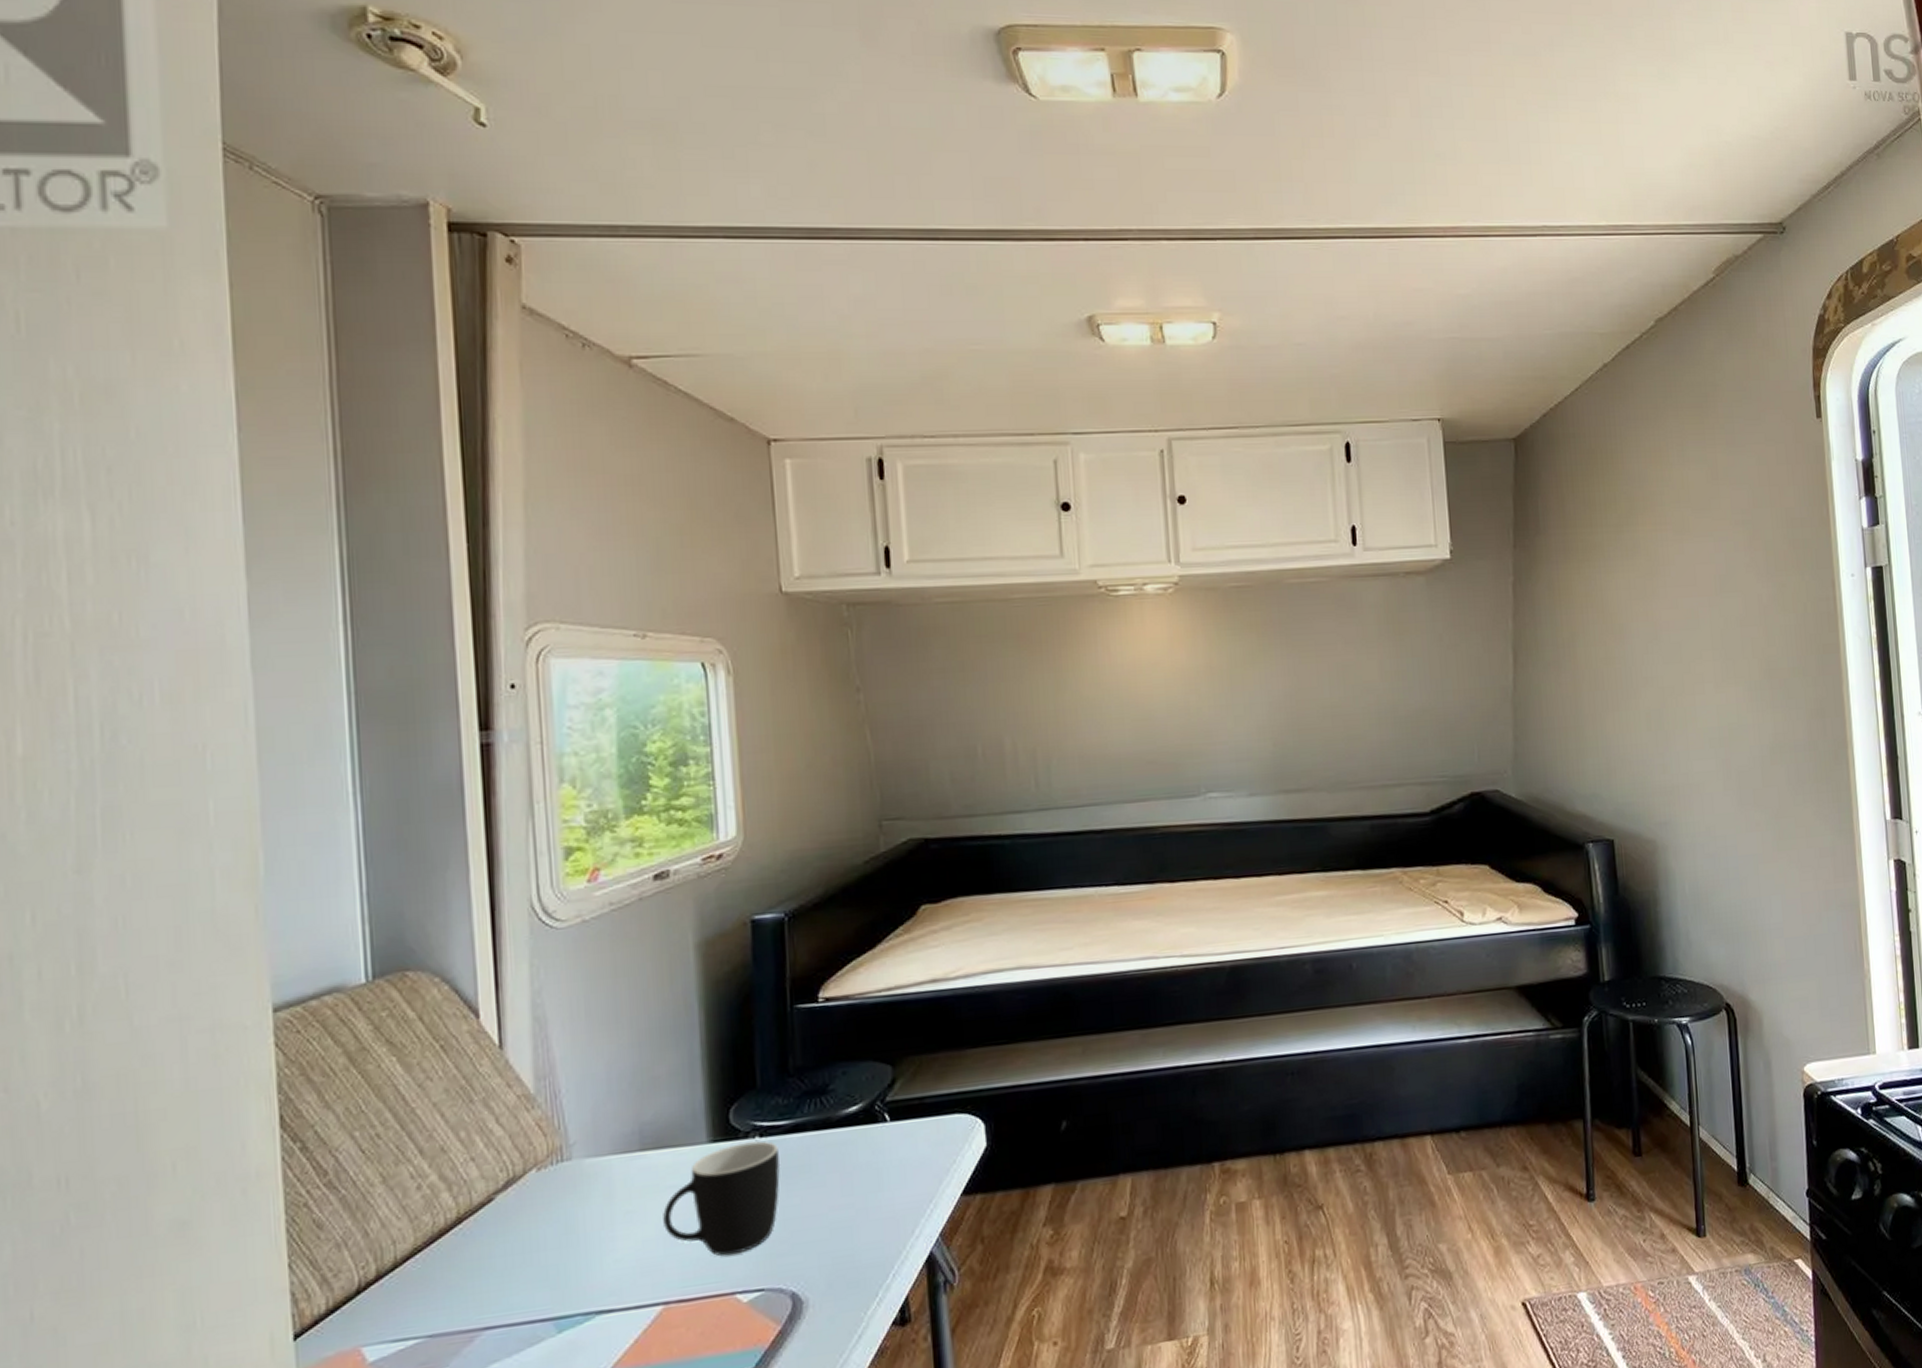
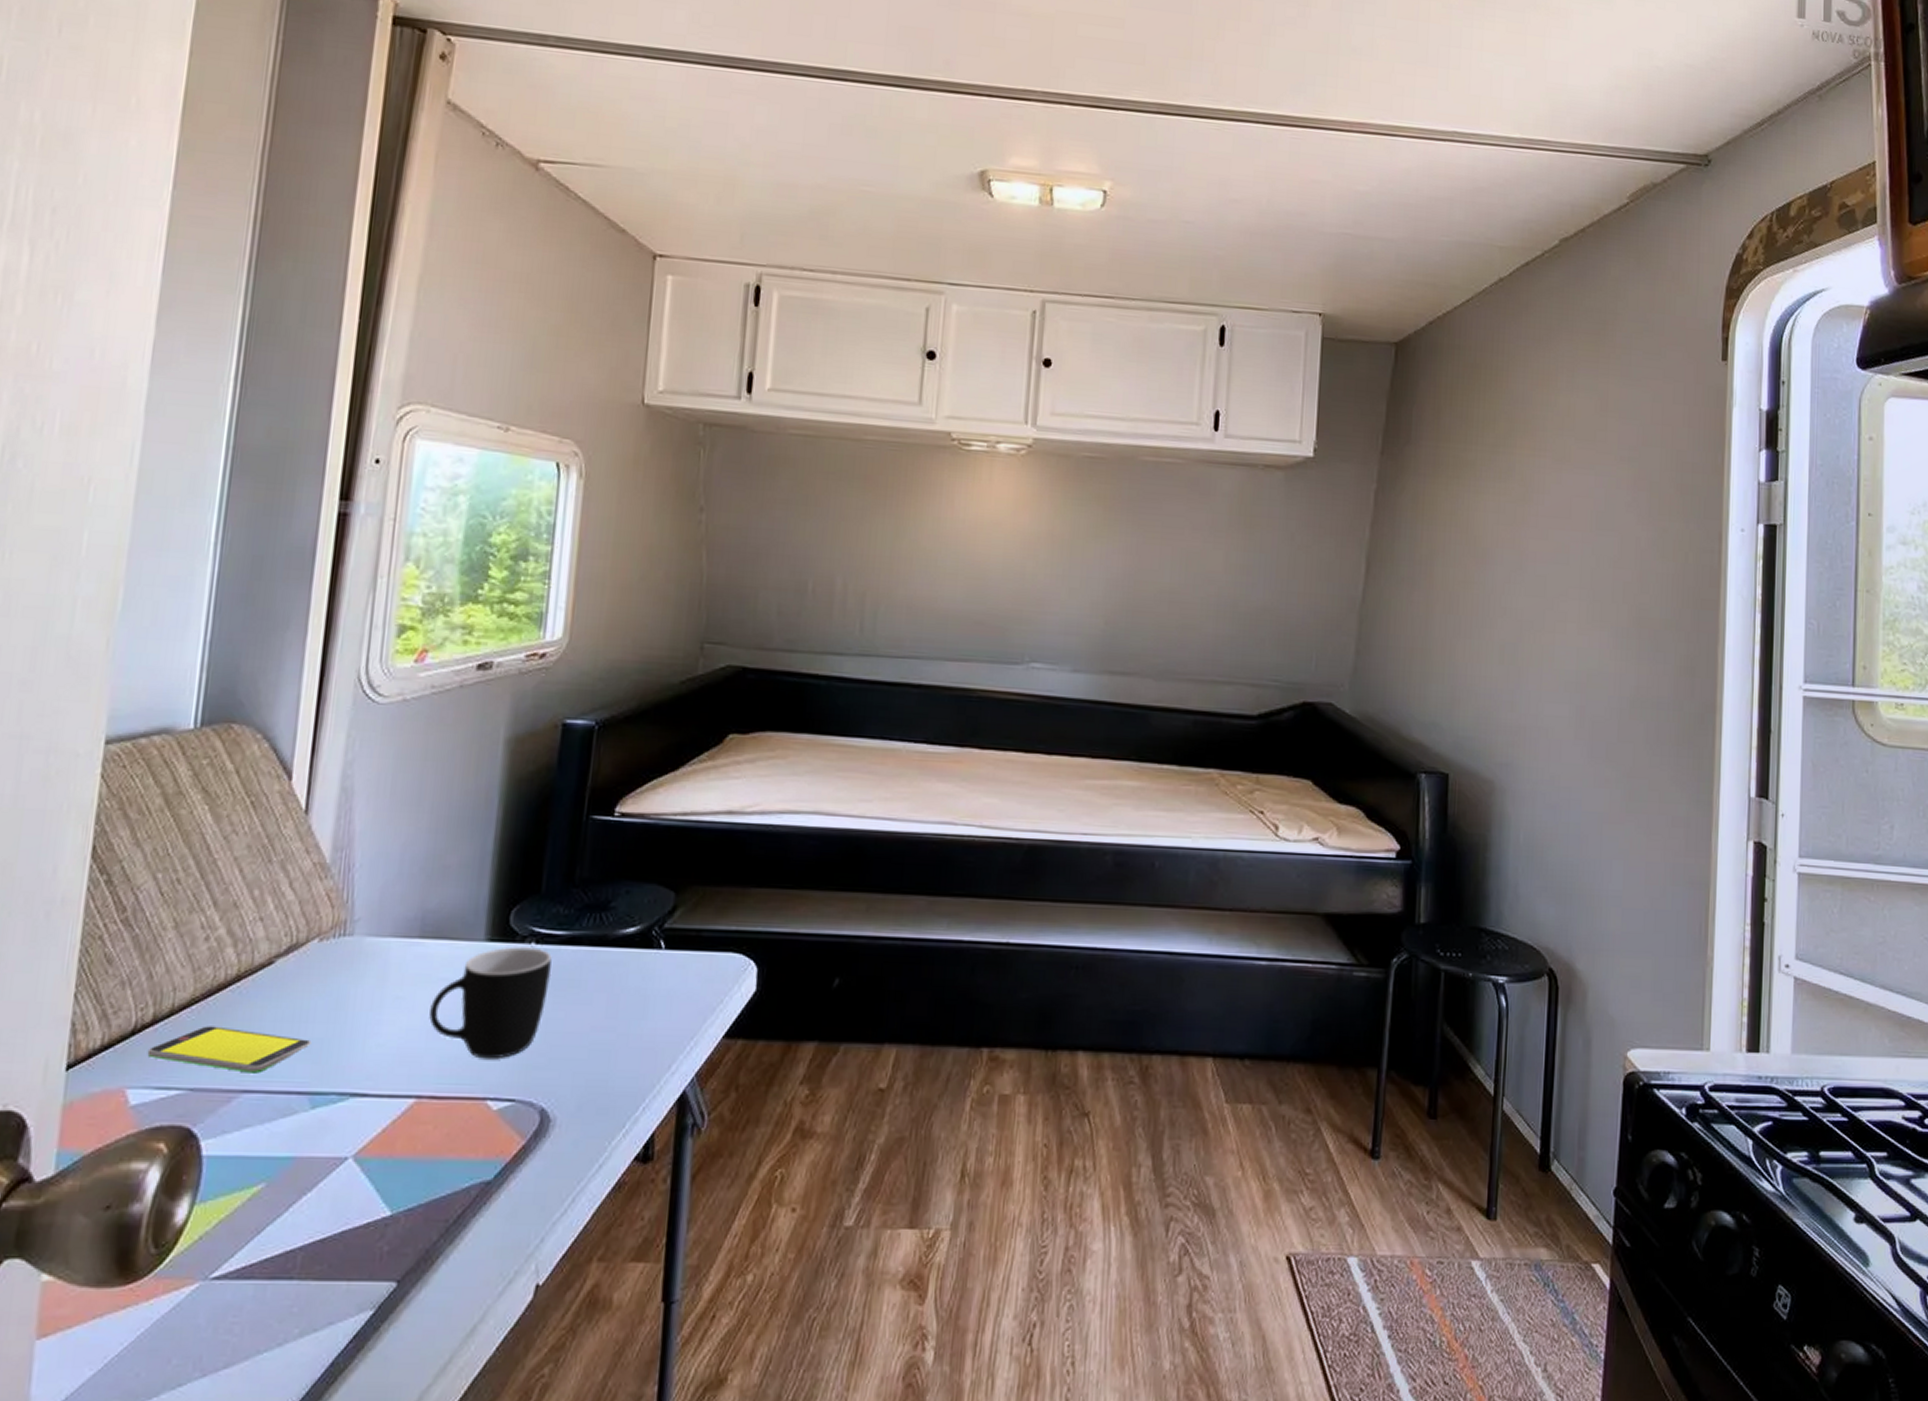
smartphone: none [377,1267,547,1314] -> present [147,1026,312,1073]

